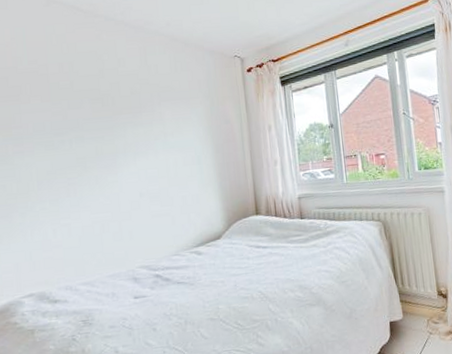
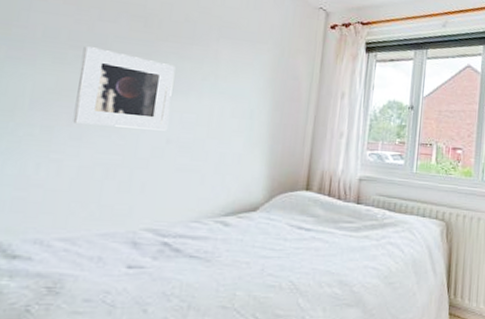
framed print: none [64,131,137,194] -> present [73,46,176,131]

